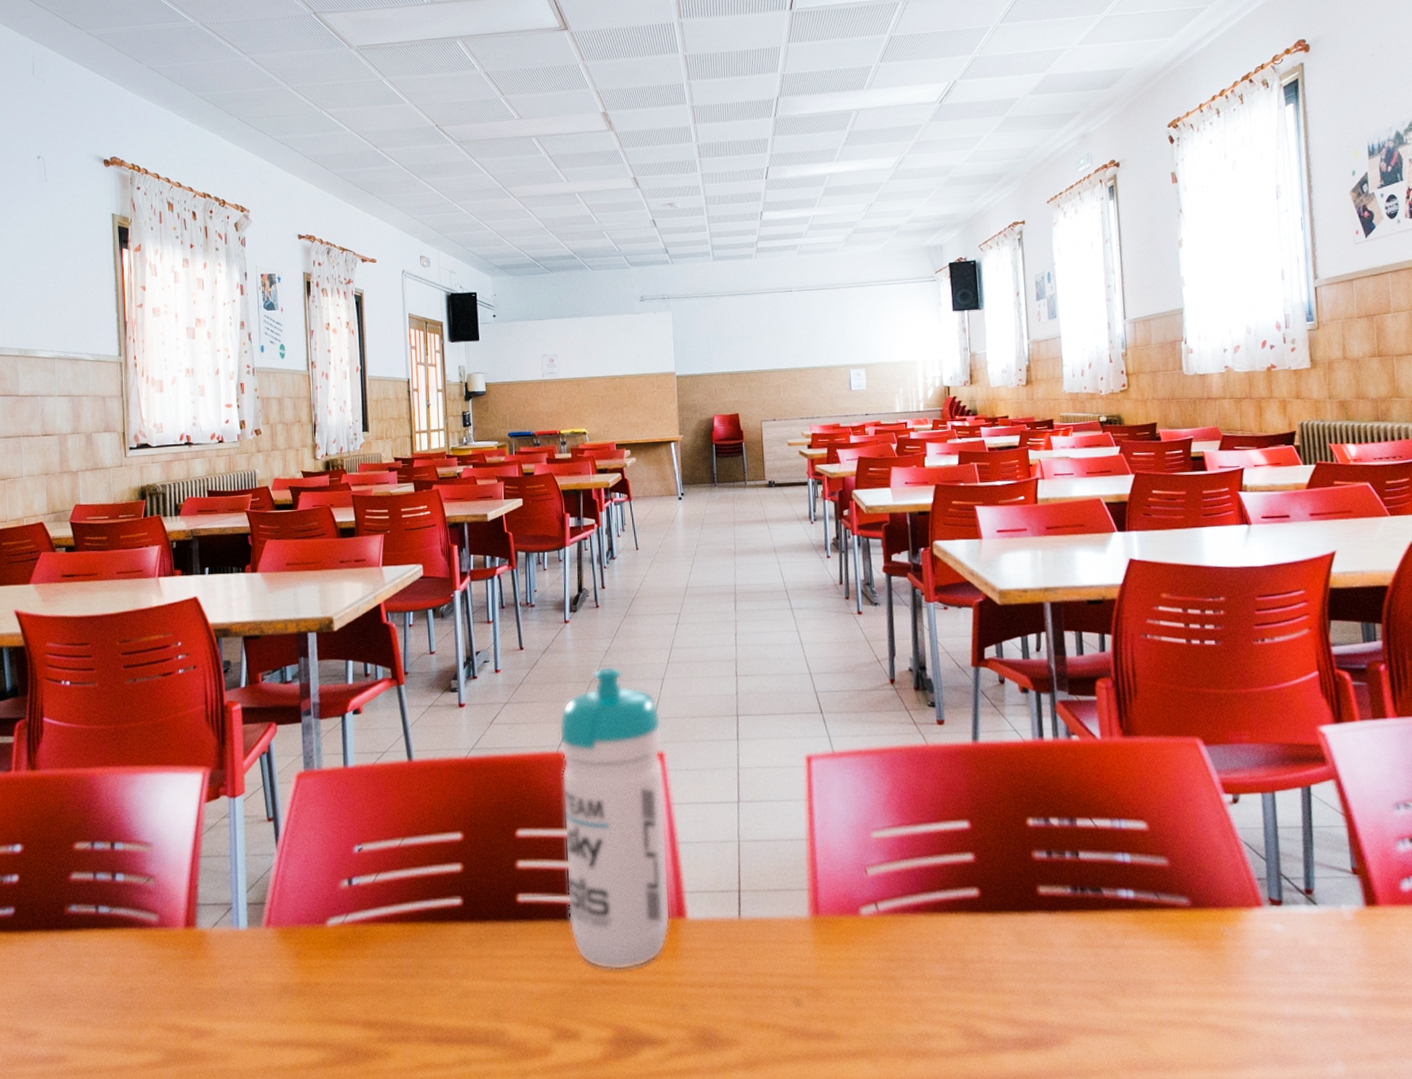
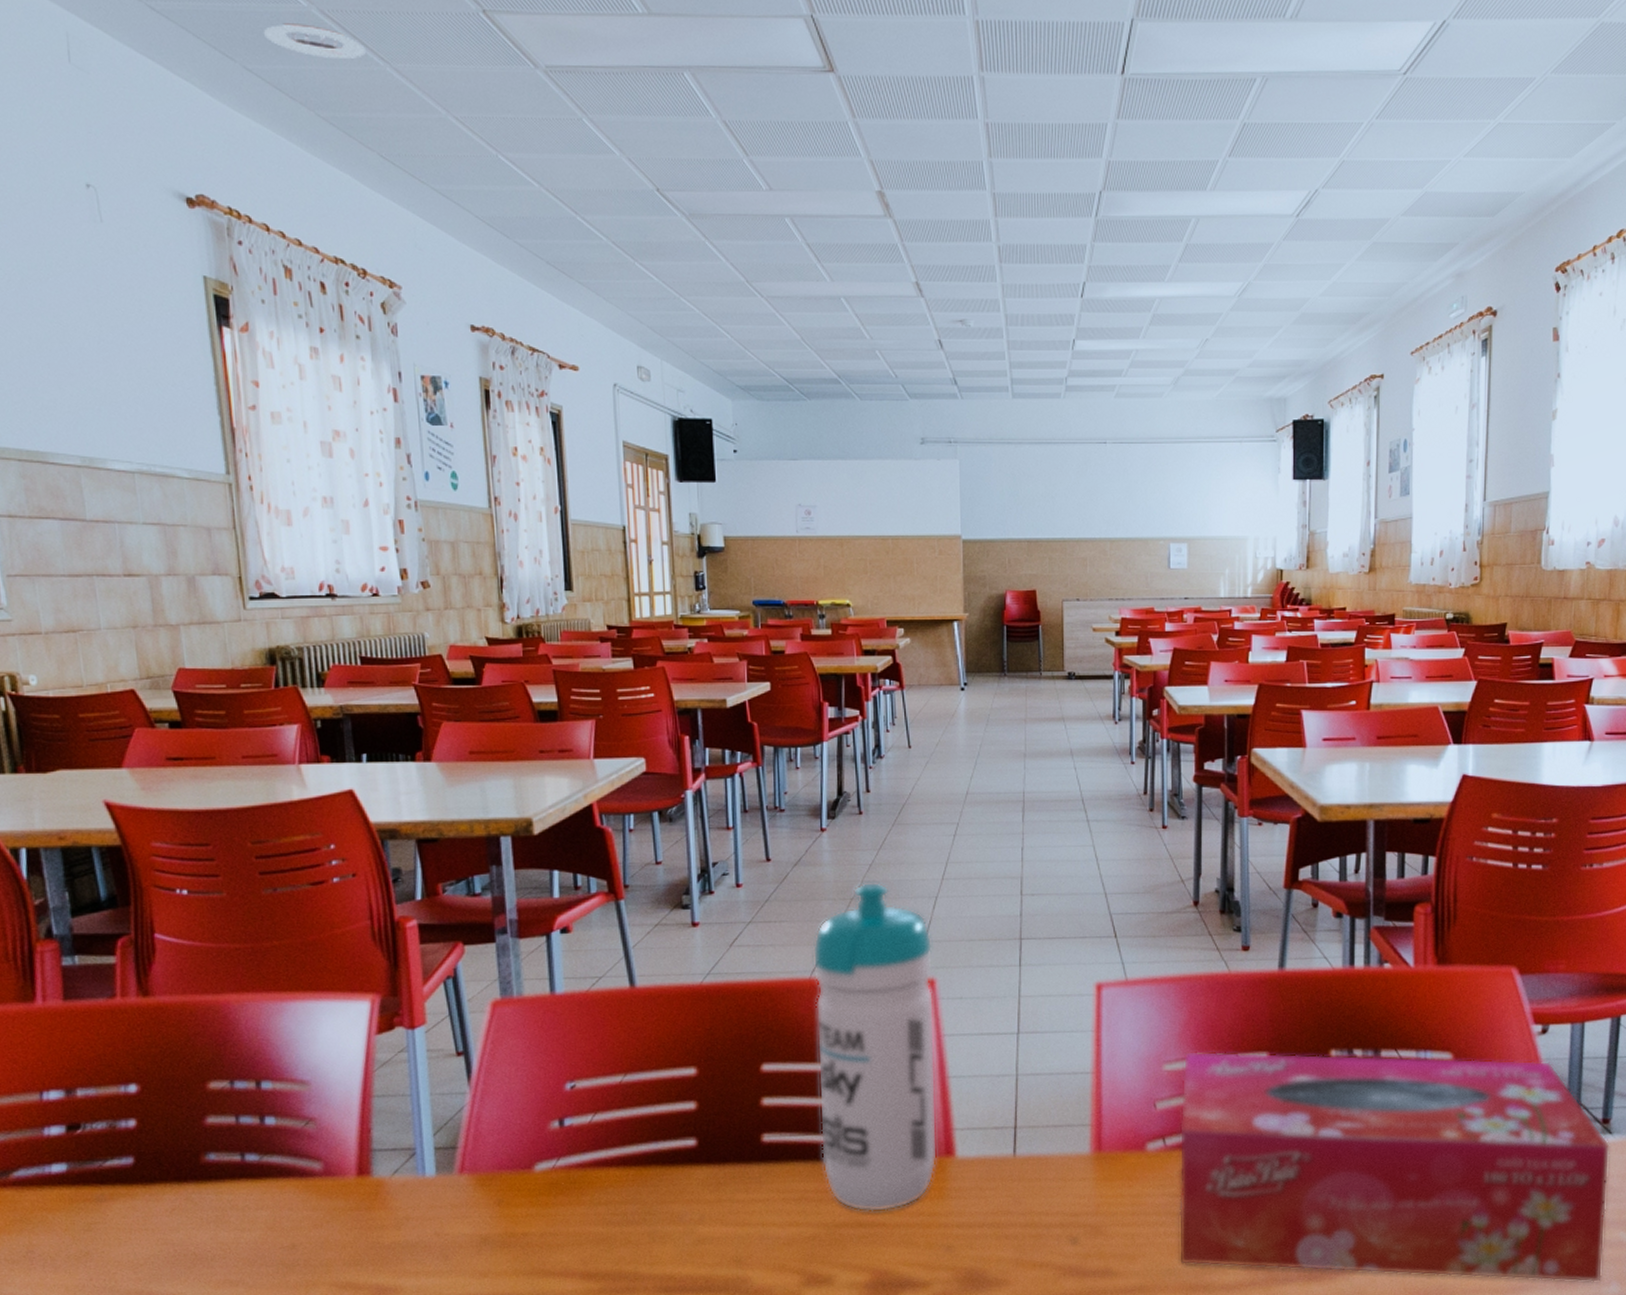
ceiling vent: none [164,34,232,56] -> present [264,23,365,59]
tissue box: none [889,819,1326,1061] -> present [1178,1050,1610,1283]

